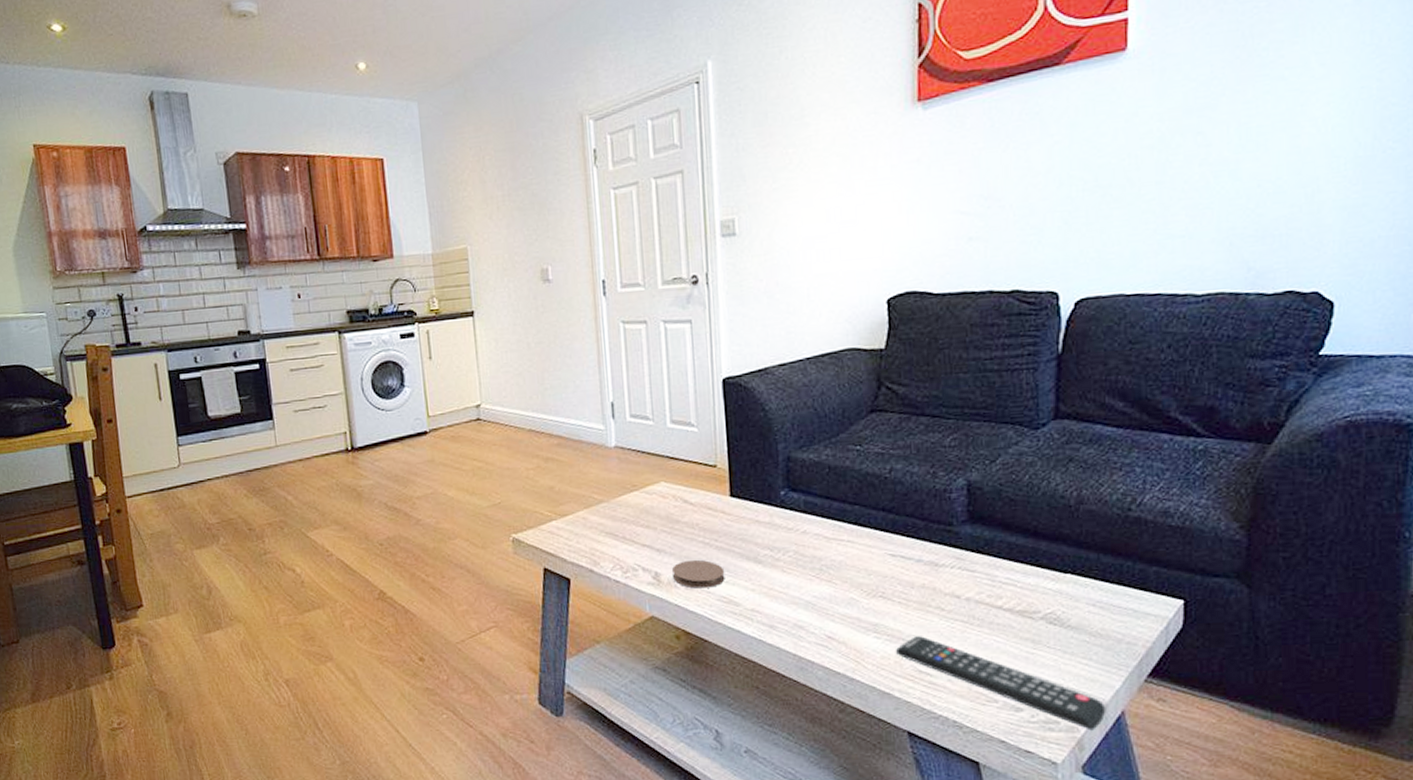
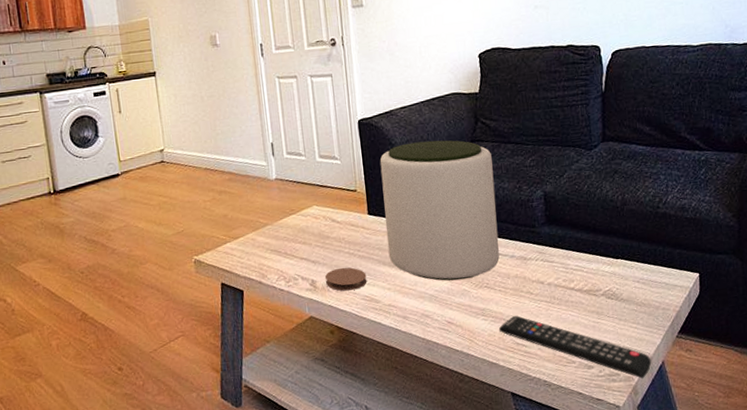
plant pot: none [748,407,902,586] -> present [380,140,500,281]

